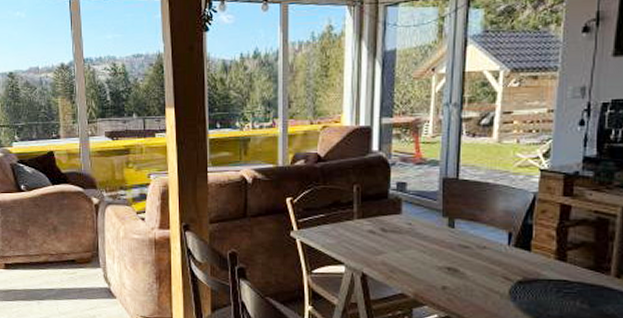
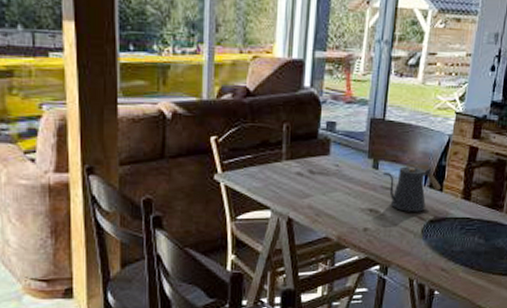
kettle: none [461,225,529,272] -> present [384,166,442,212]

